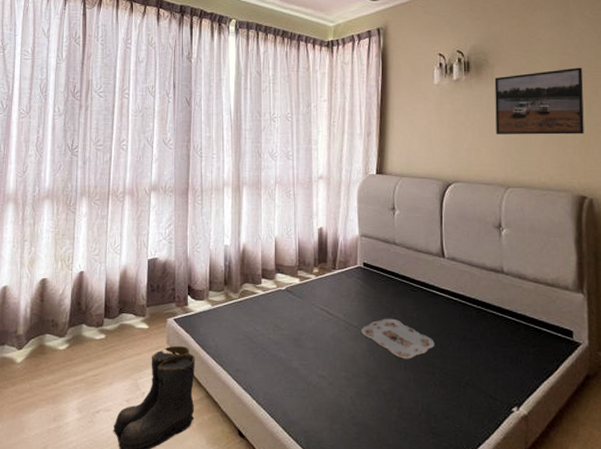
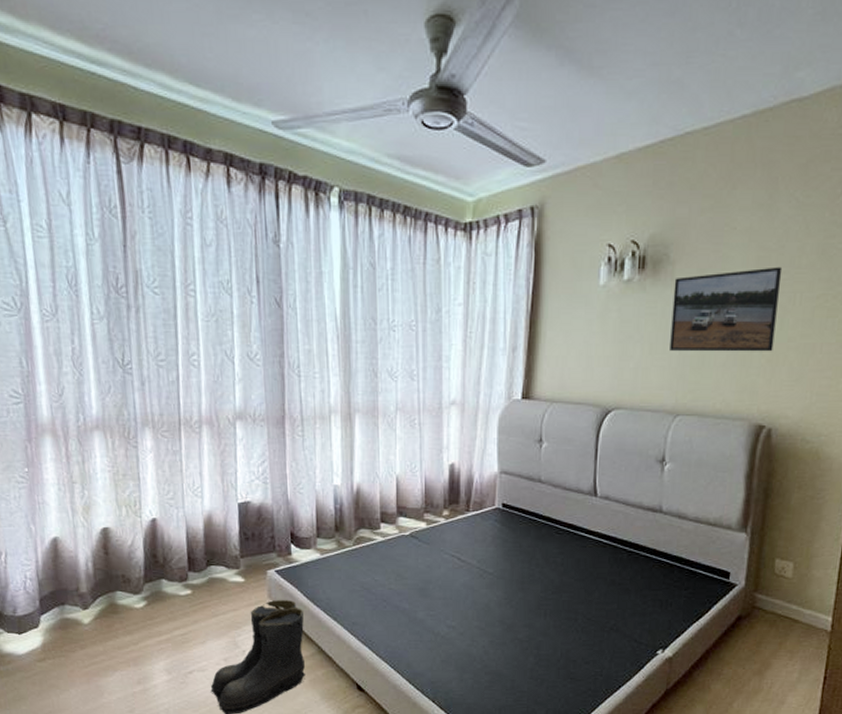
serving tray: present [360,318,435,359] -> none [496,563,579,606]

